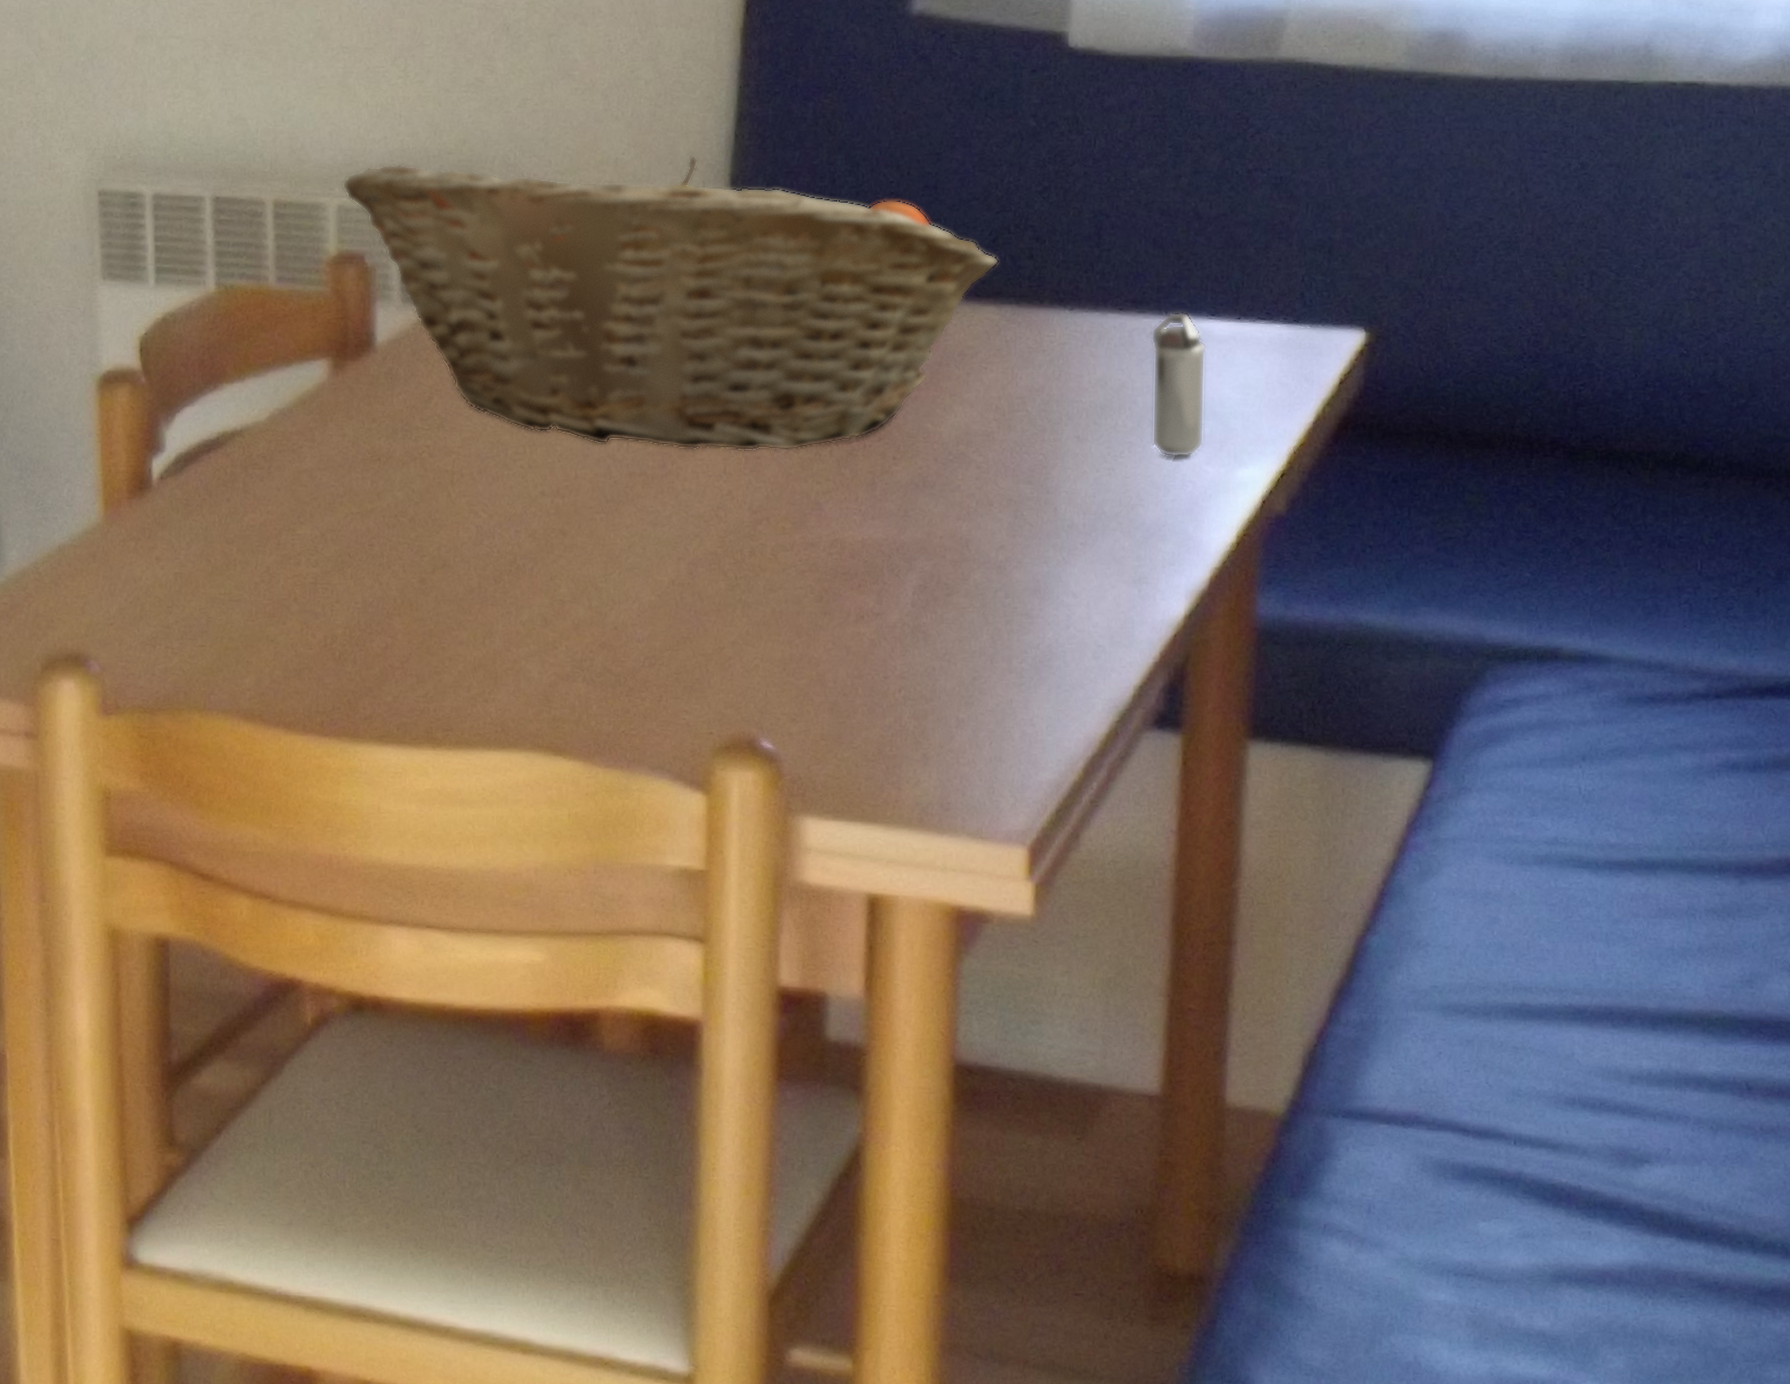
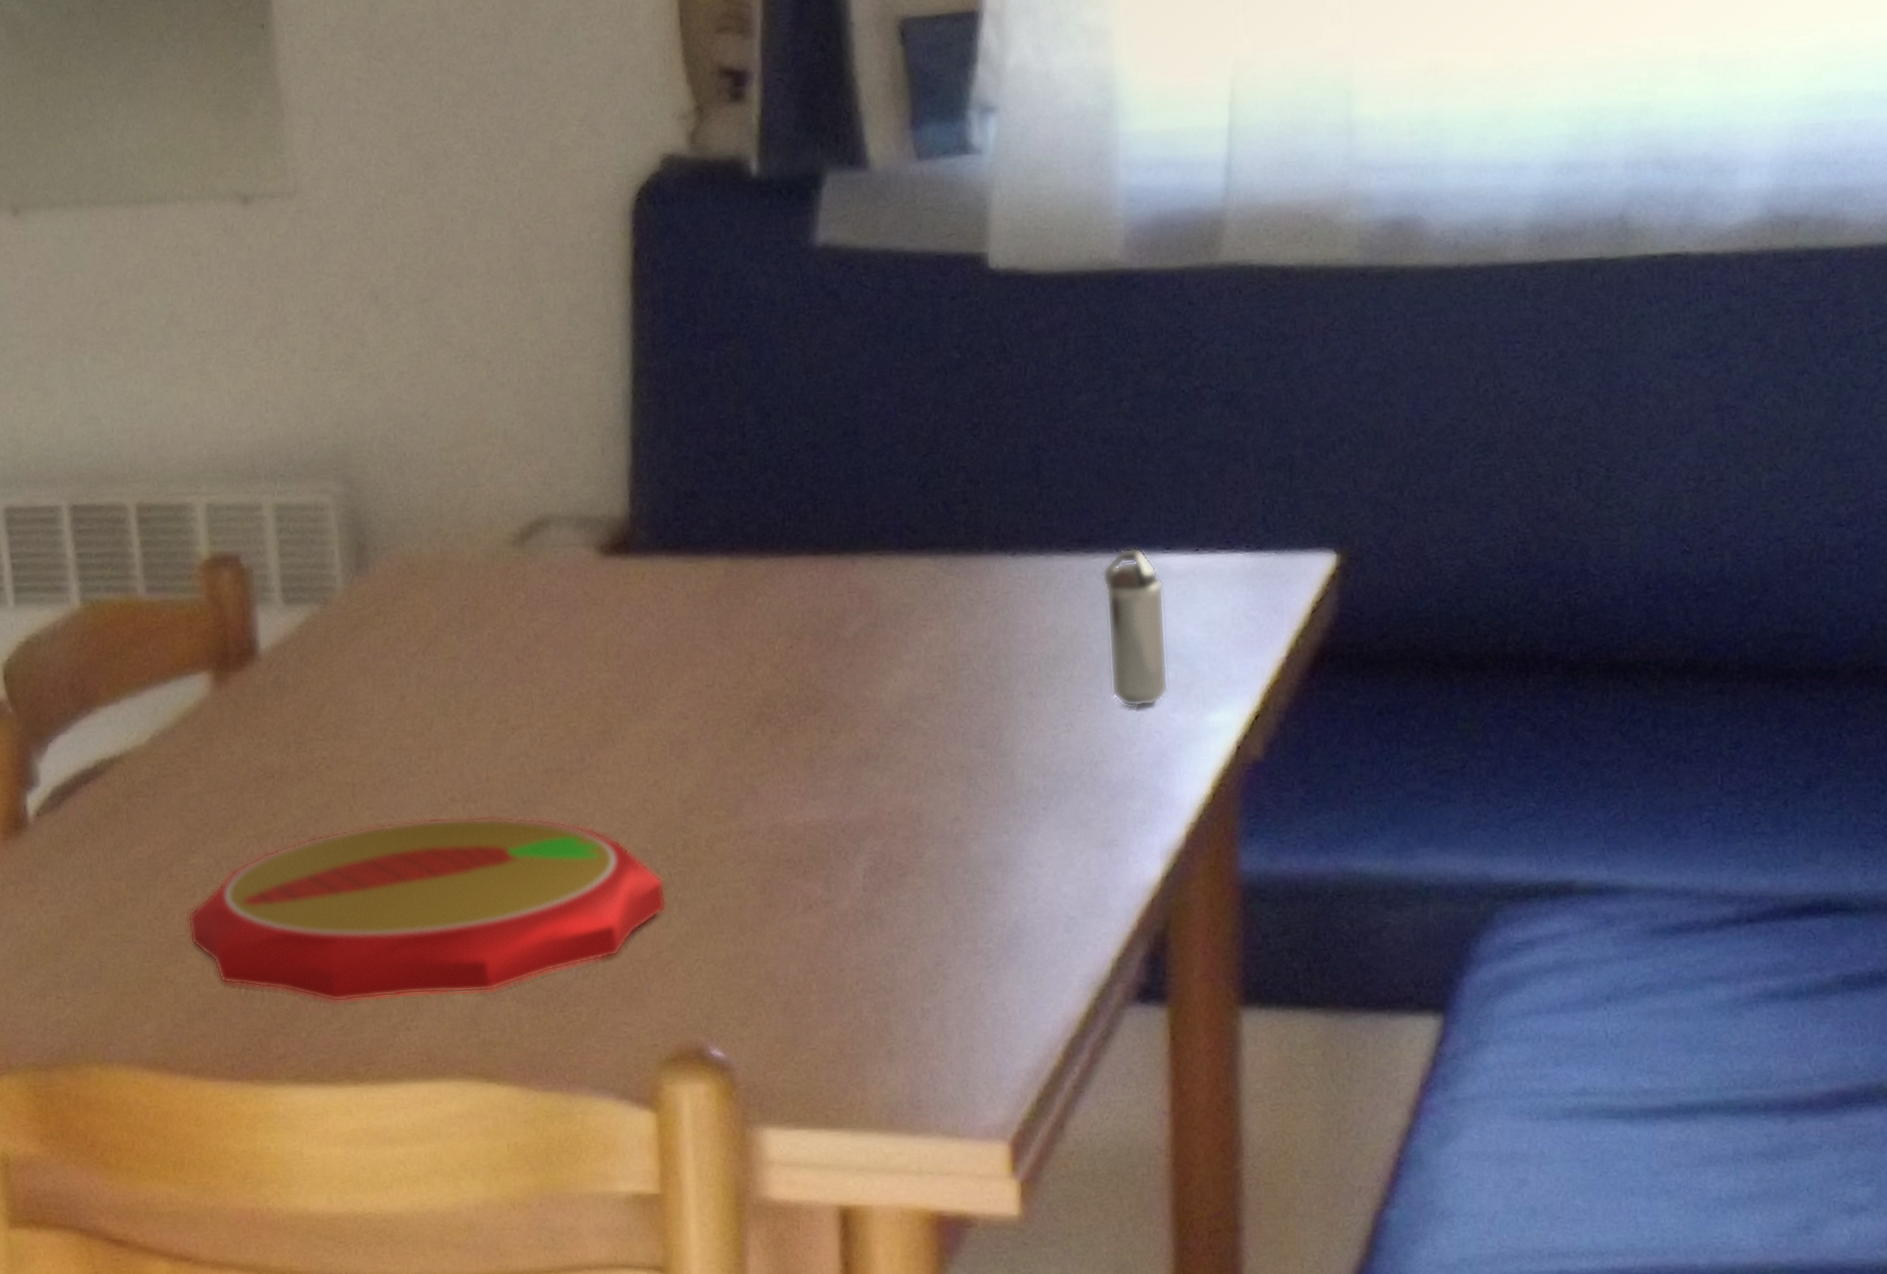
plate: none [291,509,731,673] -> present [187,816,667,1003]
fruit basket: present [342,156,999,451] -> none [209,420,930,741]

